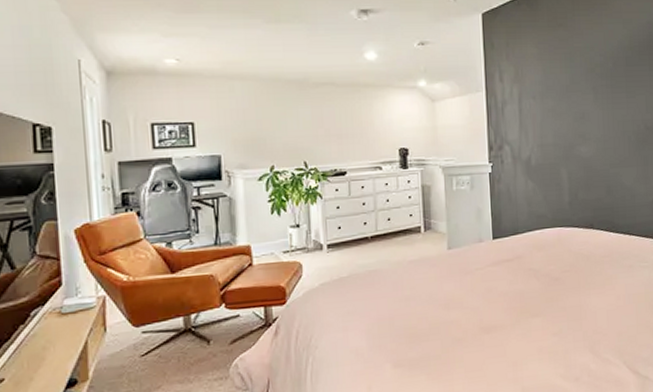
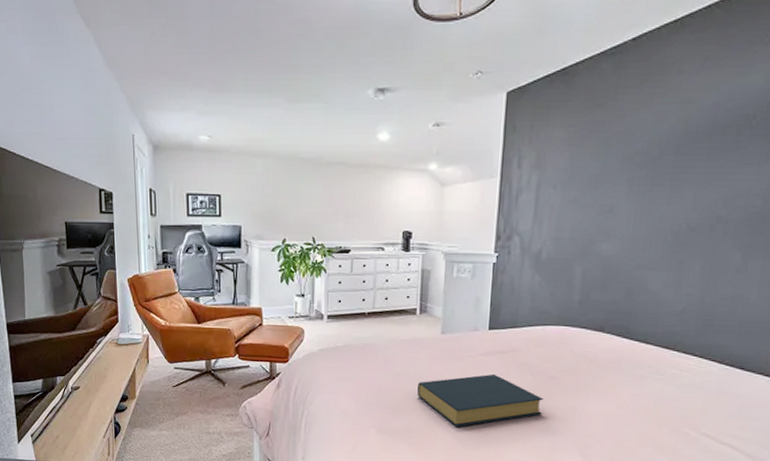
hardback book: none [430,283,553,346] -> present [417,373,544,427]

